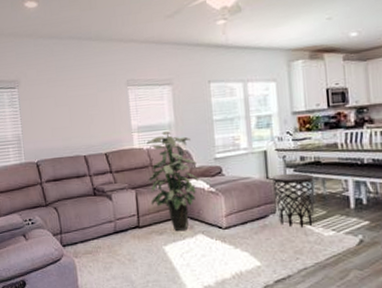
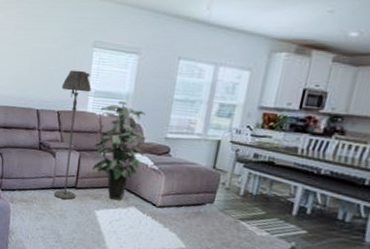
floor lamp: none [104,109,141,242] -> present [54,70,91,200]
side table: present [272,173,315,227] -> none [213,166,263,224]

